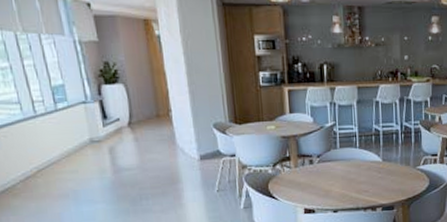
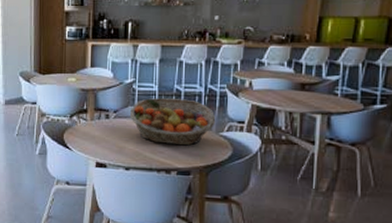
fruit basket: none [332,138,413,183] -> present [129,98,216,146]

